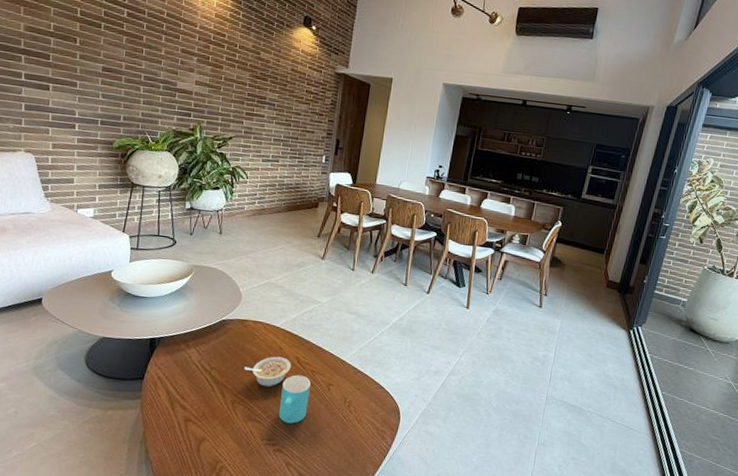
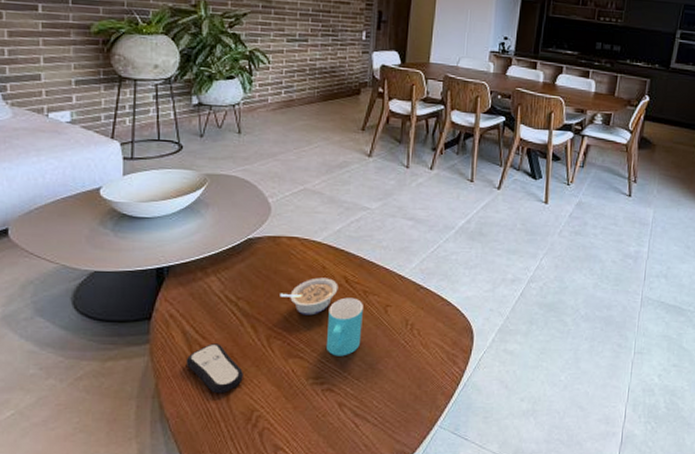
remote control: none [168,403,212,446] -> present [186,343,243,394]

